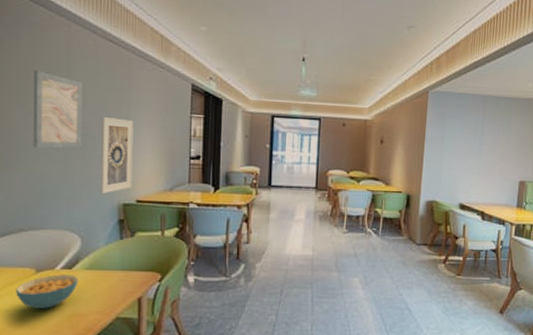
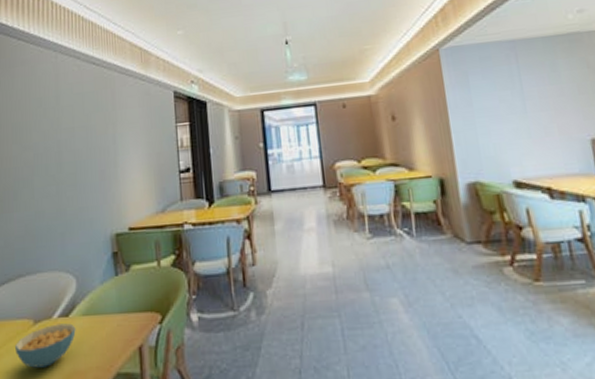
wall art: present [33,70,82,149] -> none [27,105,73,184]
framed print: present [100,117,133,194] -> none [89,140,124,225]

